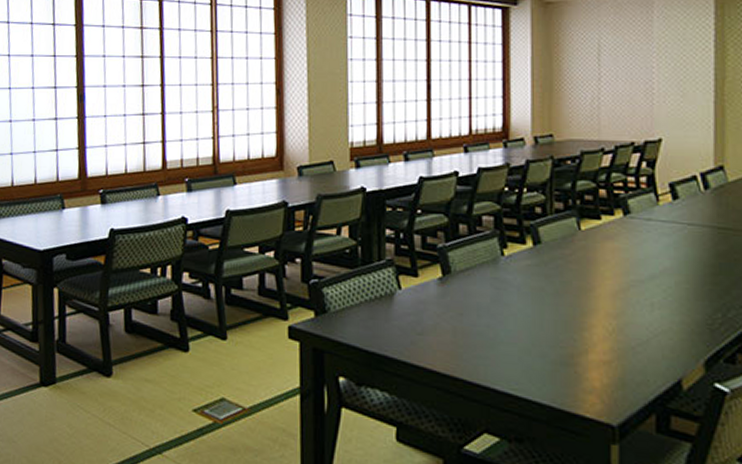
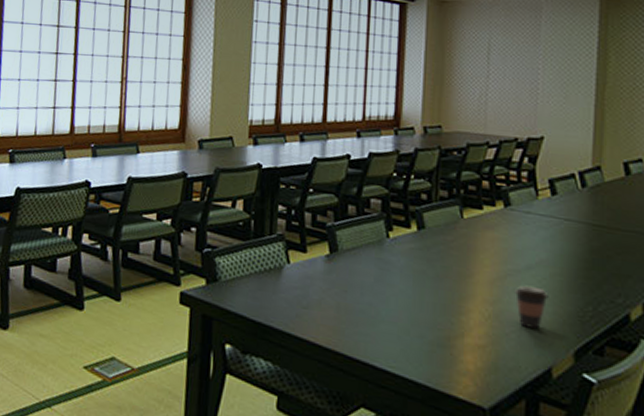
coffee cup: none [638,295,675,340] -> present [514,285,549,329]

